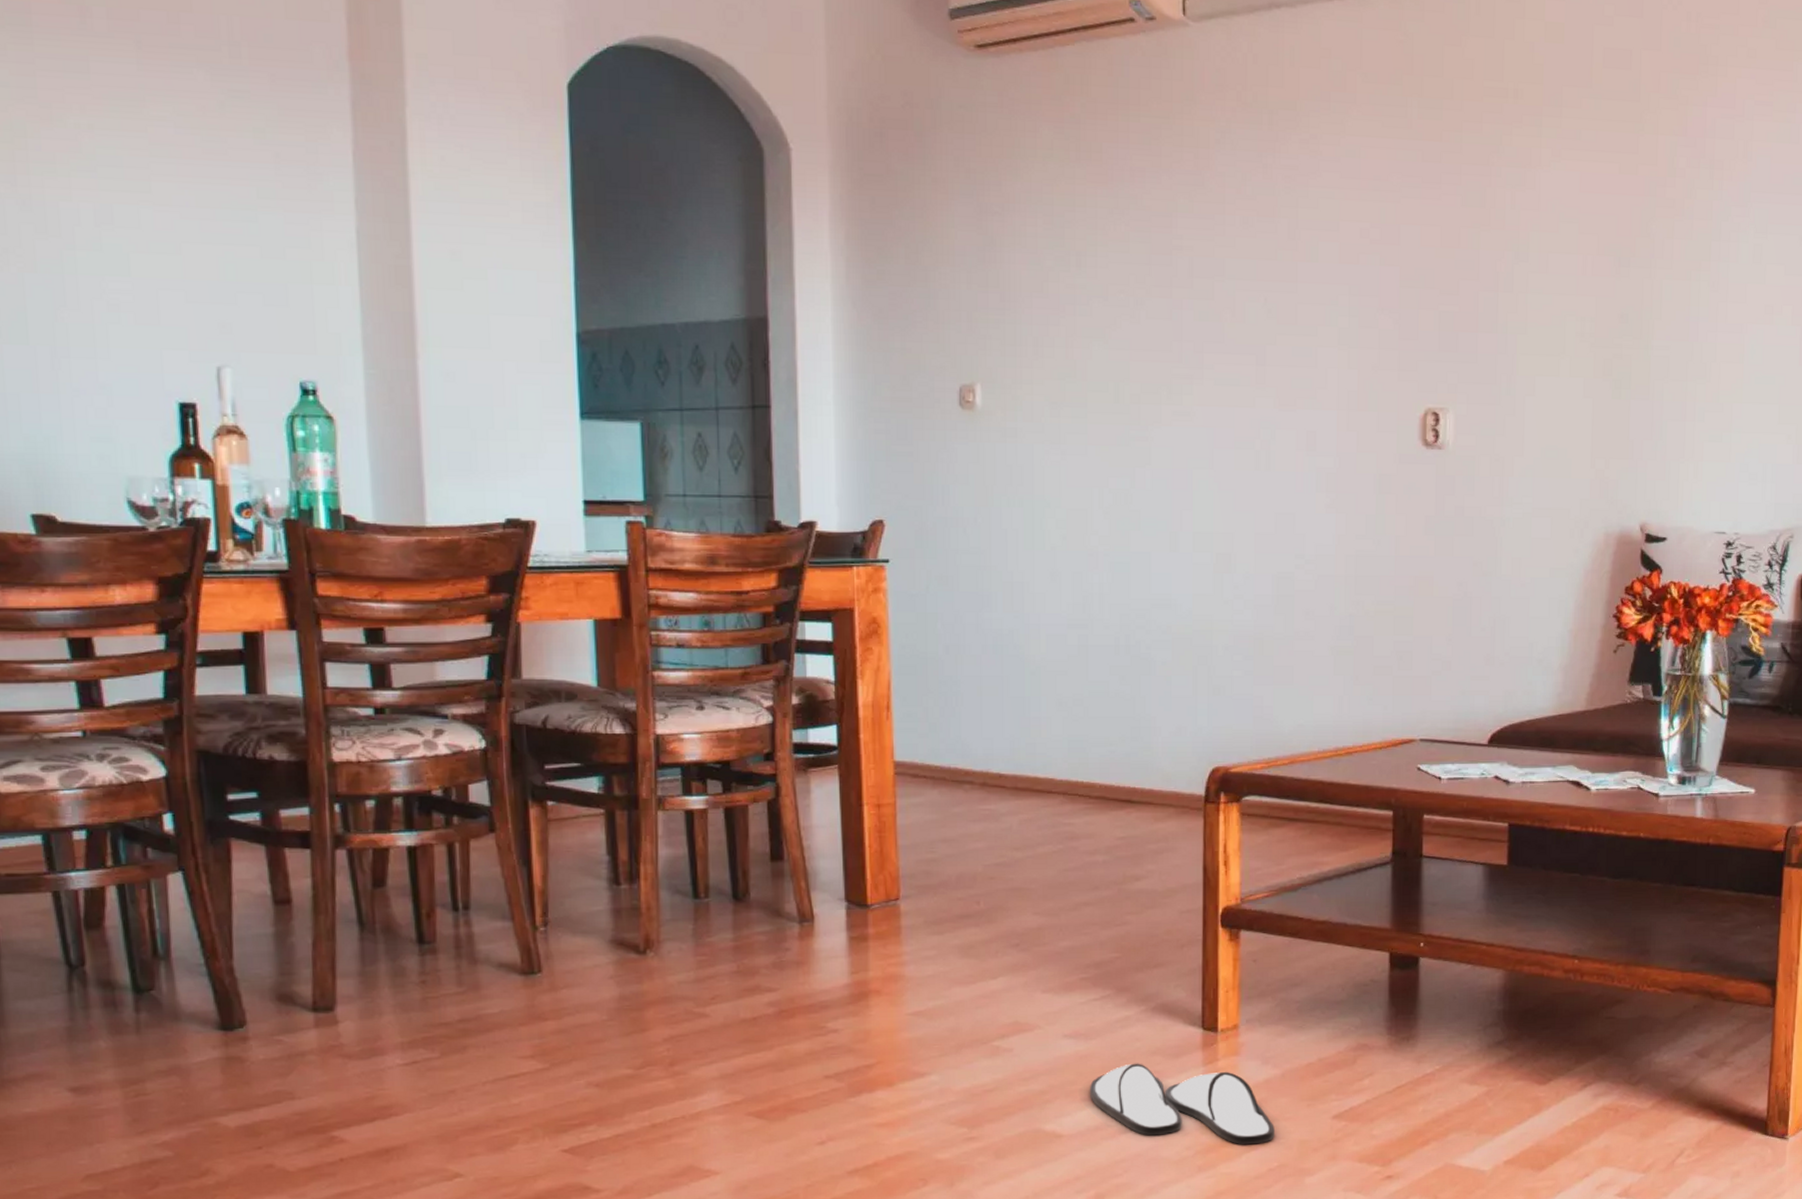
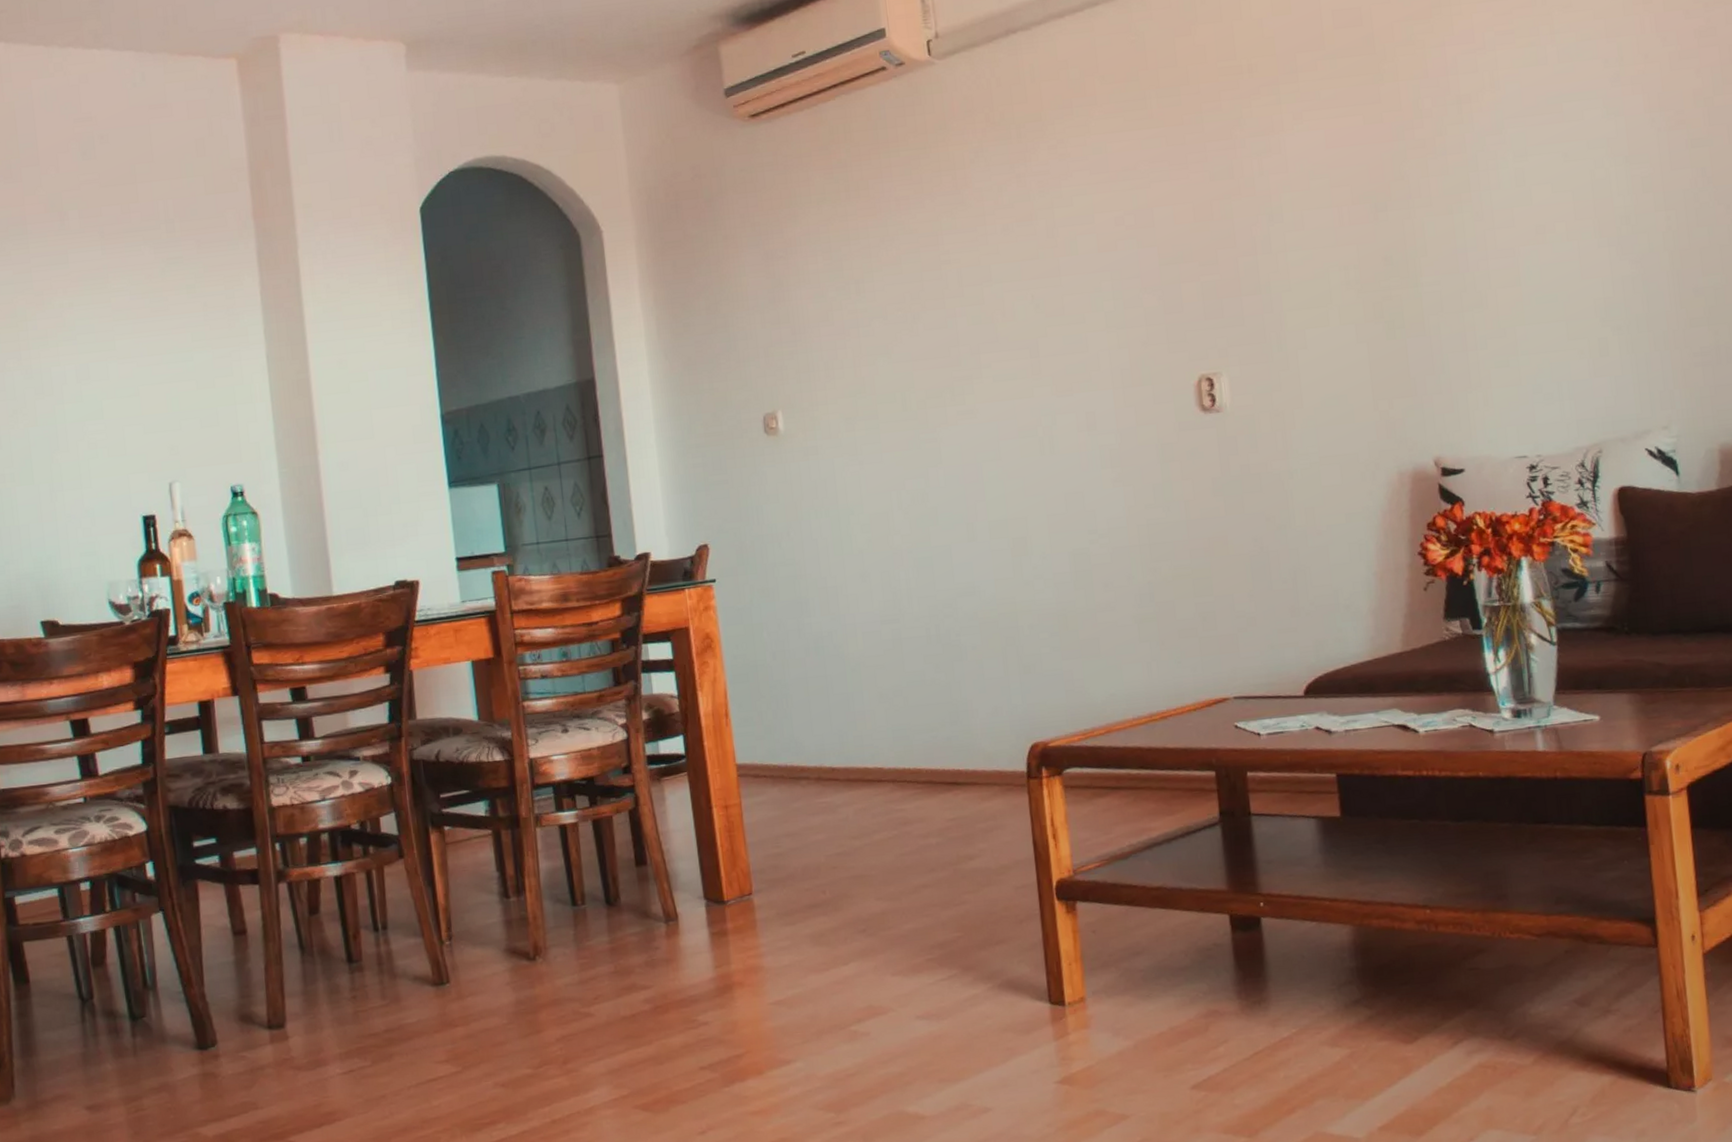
slippers: present [1089,1063,1274,1145] -> none [946,1041,1134,1120]

